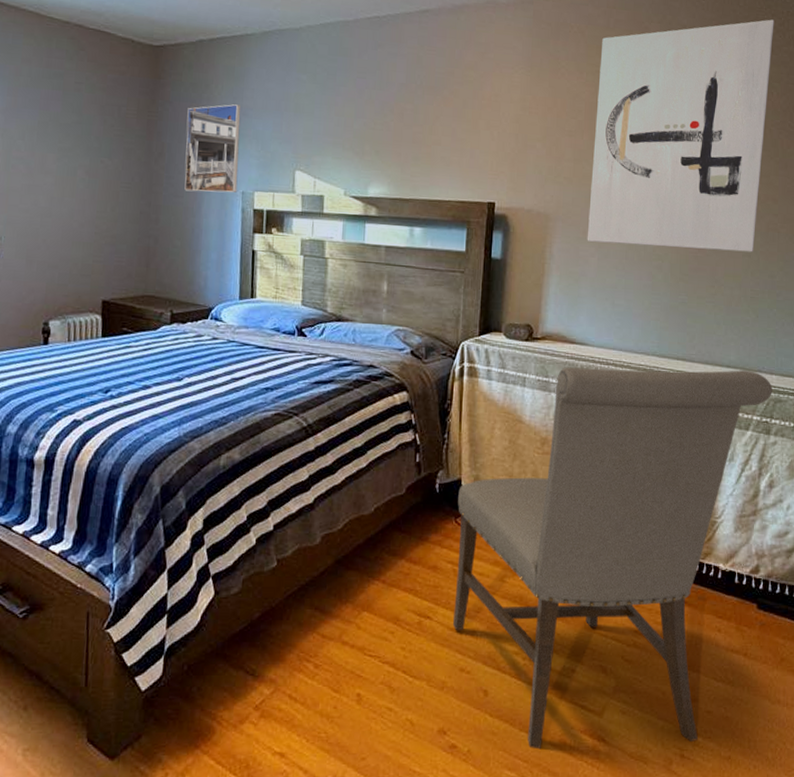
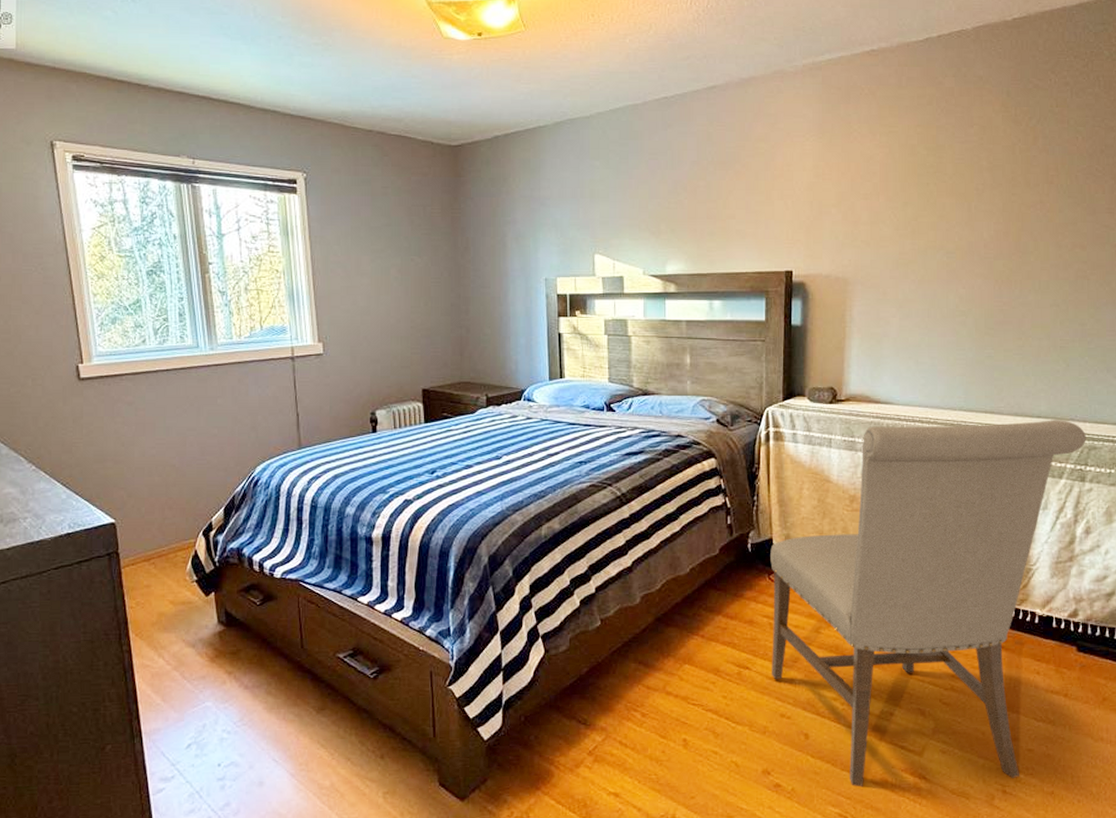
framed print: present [184,104,241,193] -> none [488,195,540,282]
wall art: present [587,19,774,252] -> none [887,61,1077,303]

